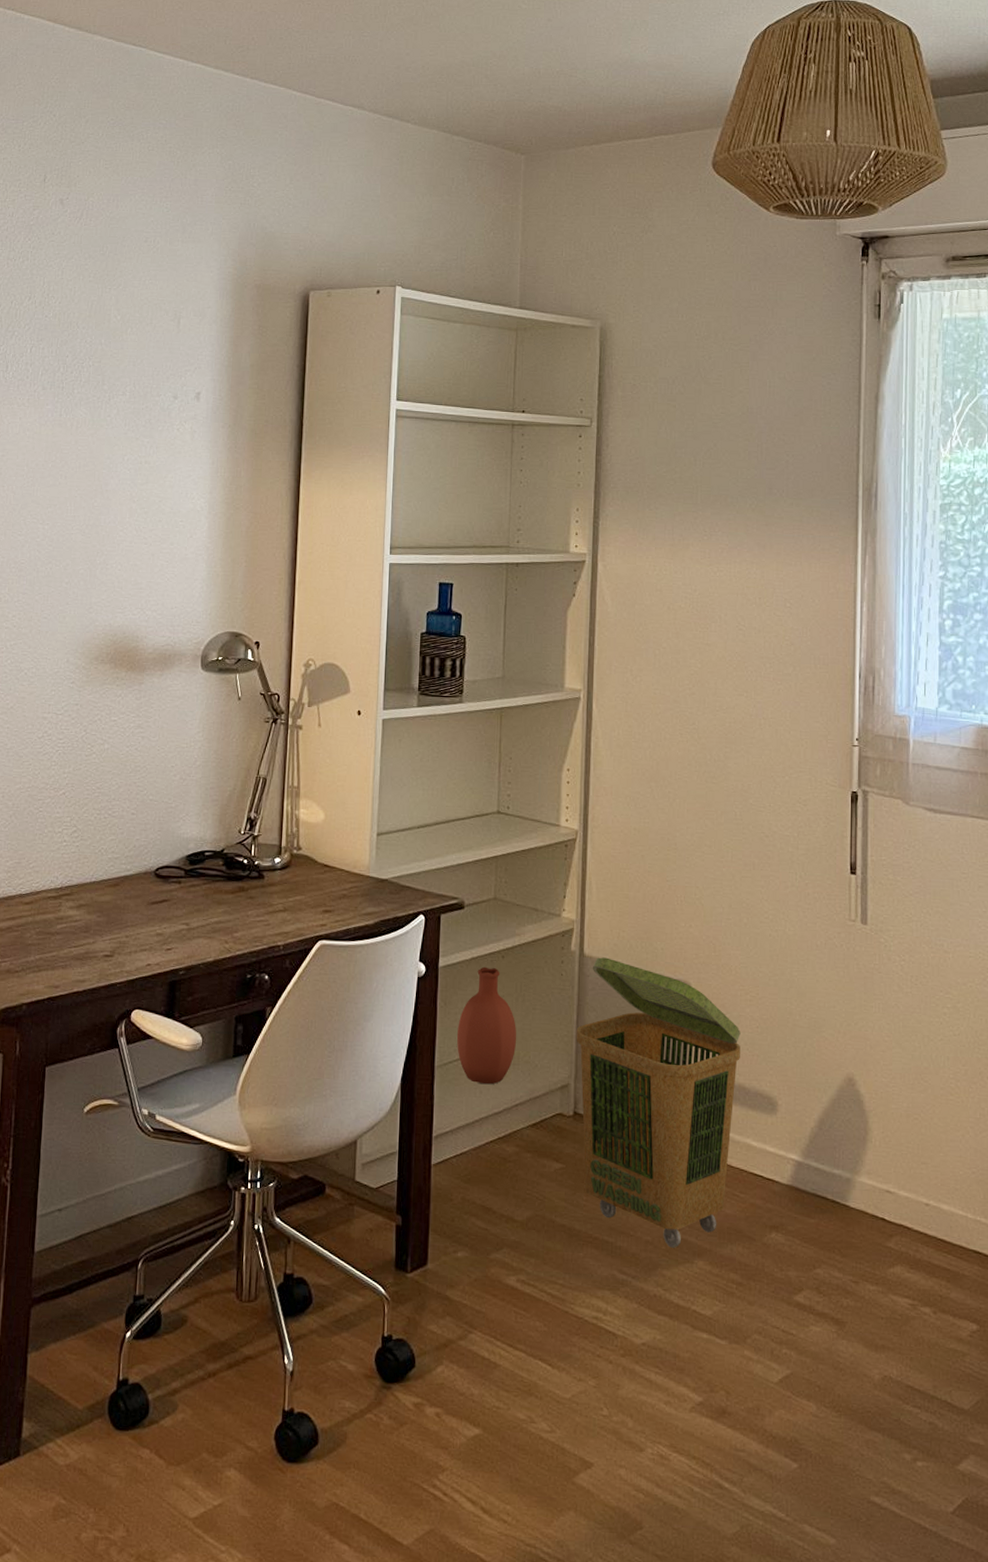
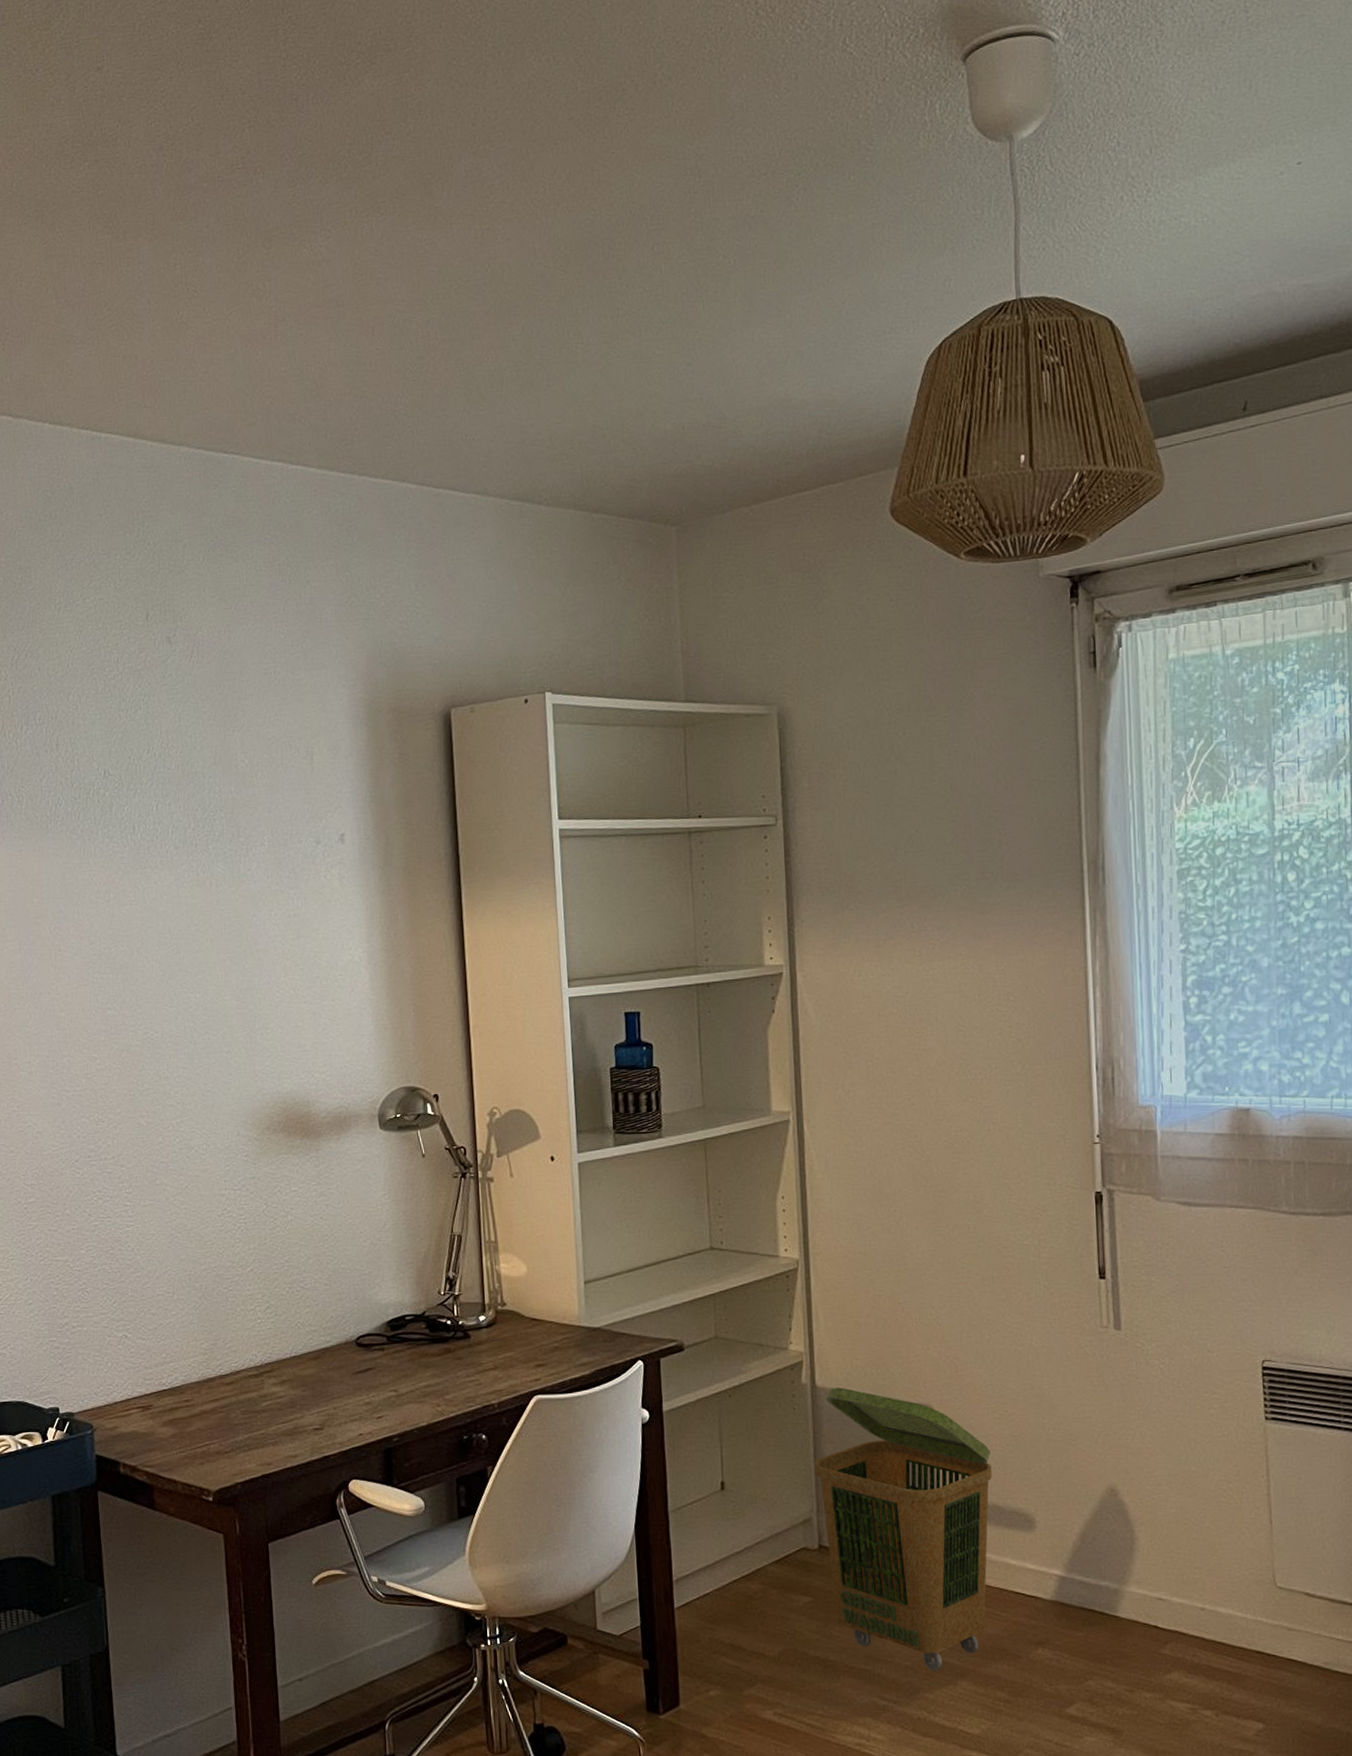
decorative vase: present [457,966,517,1085] -> none [689,1407,753,1525]

